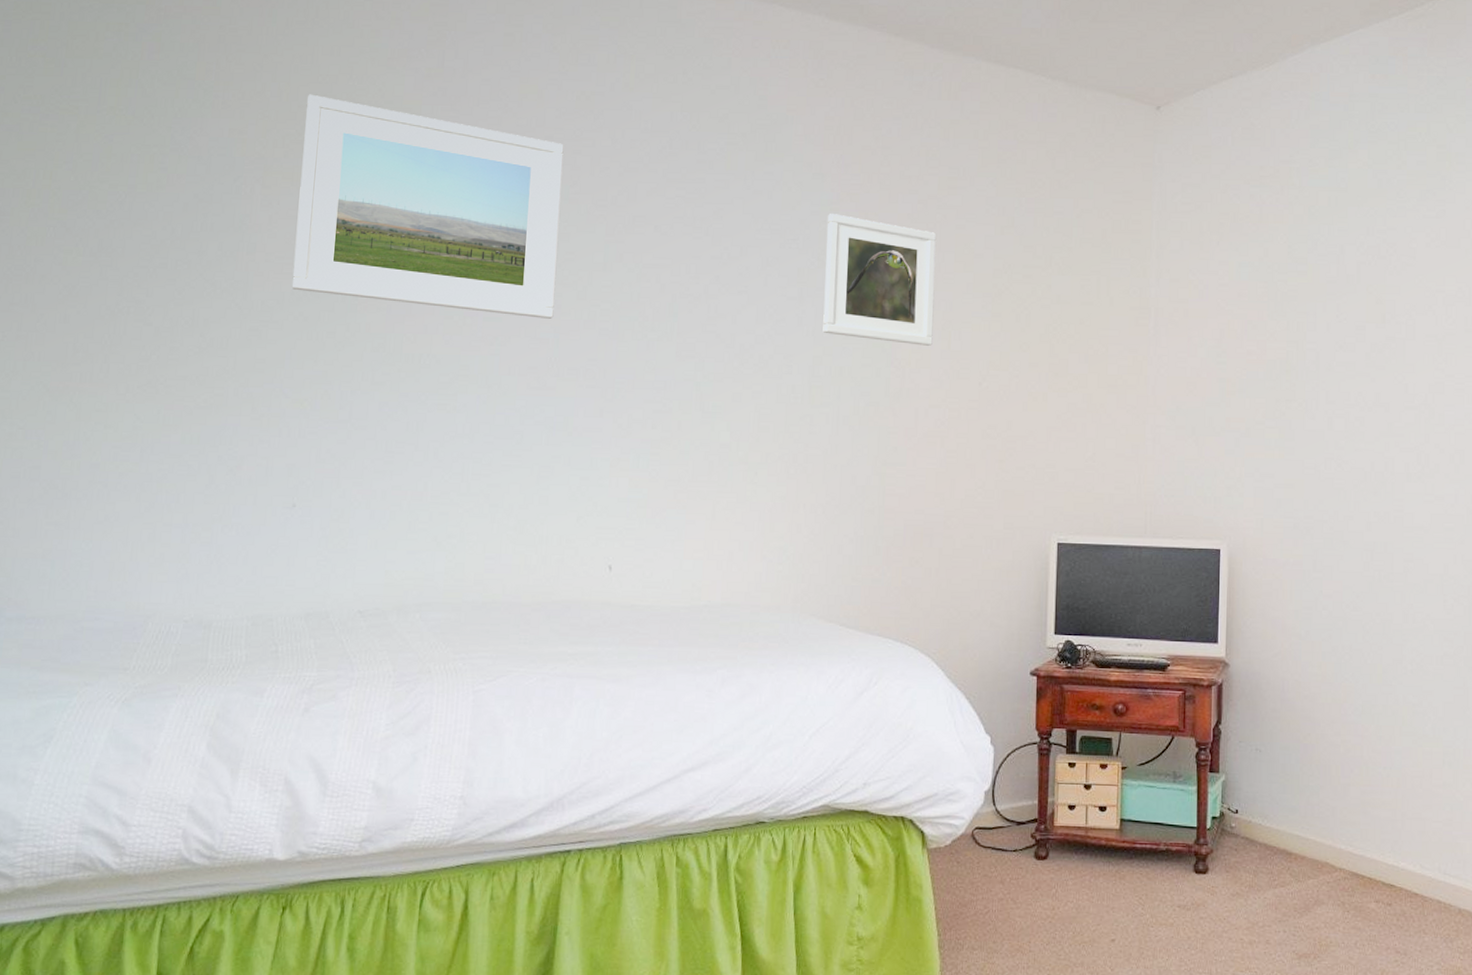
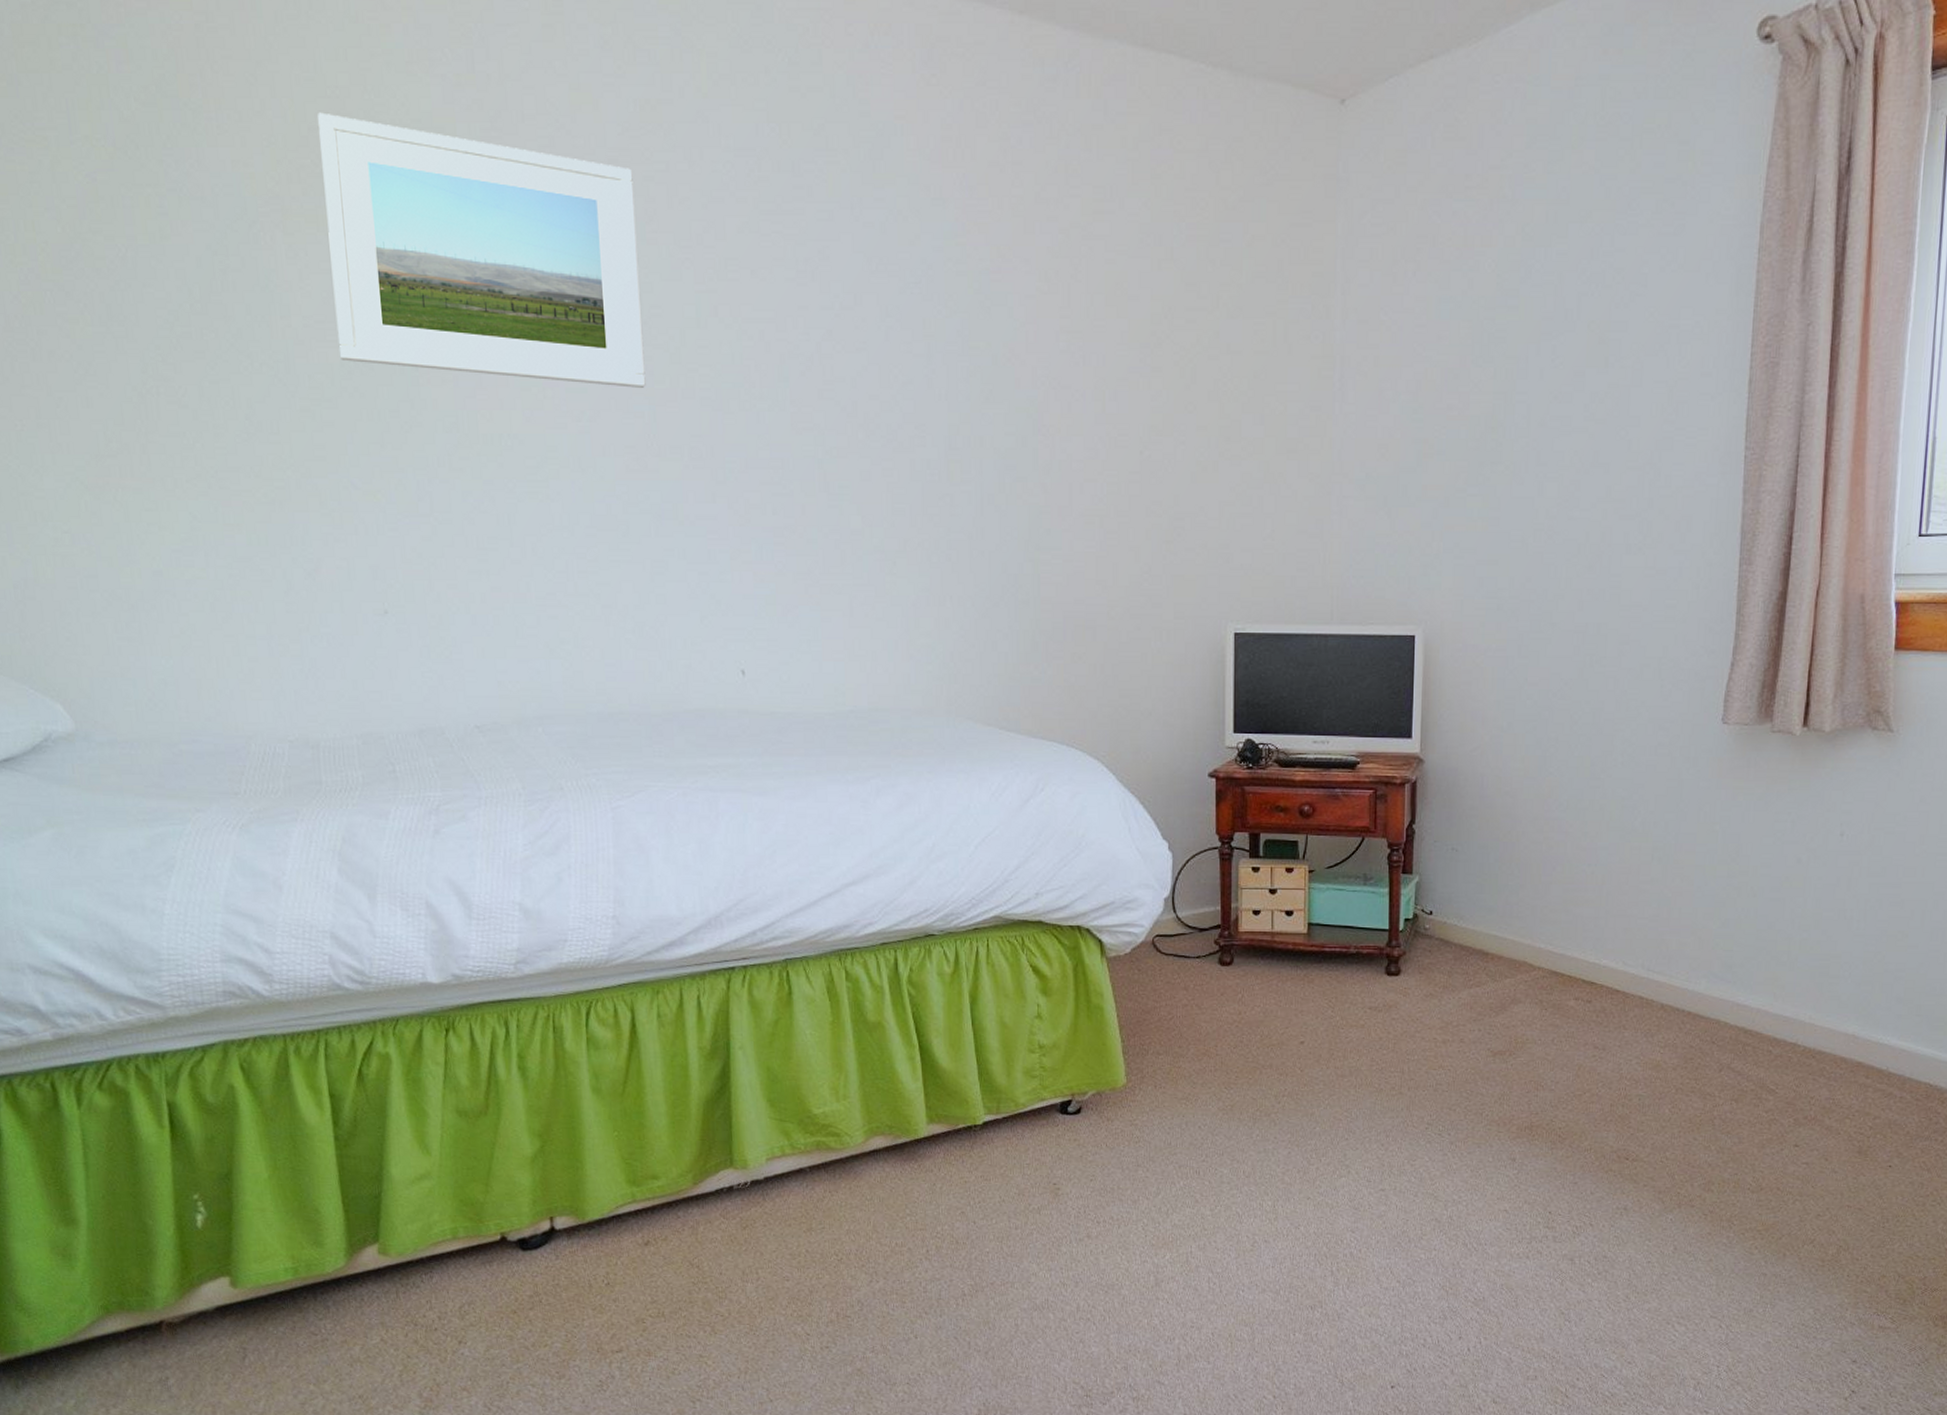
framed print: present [823,214,937,346] -> none [952,249,1084,409]

